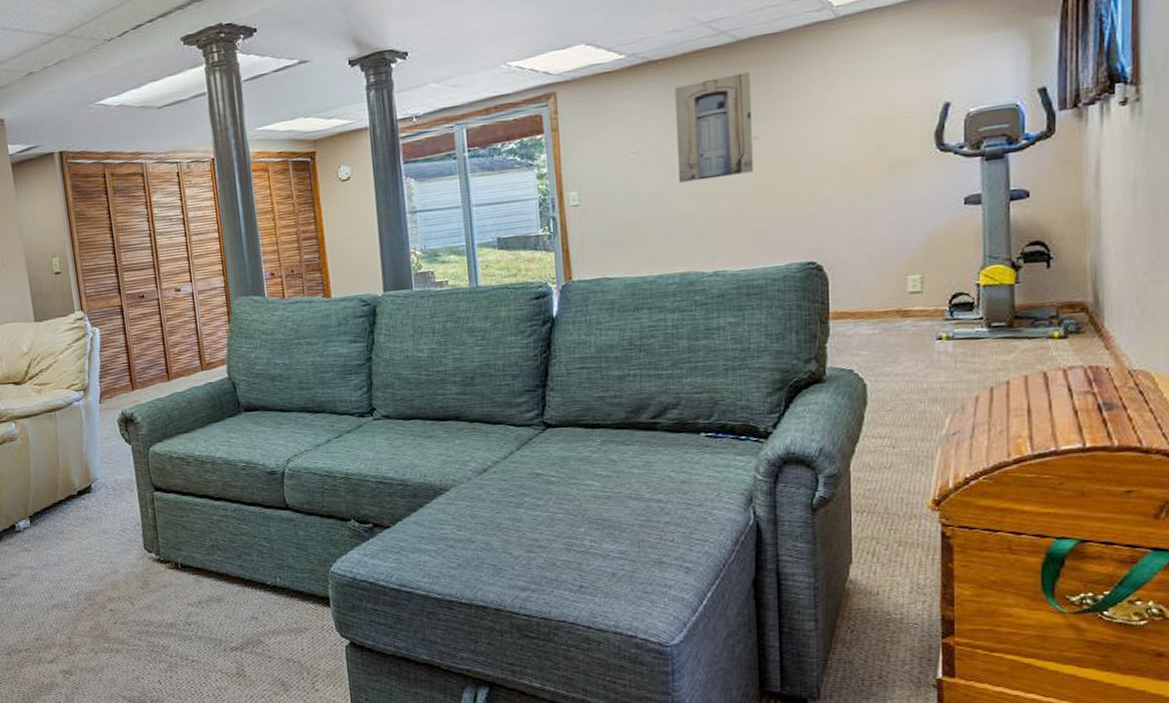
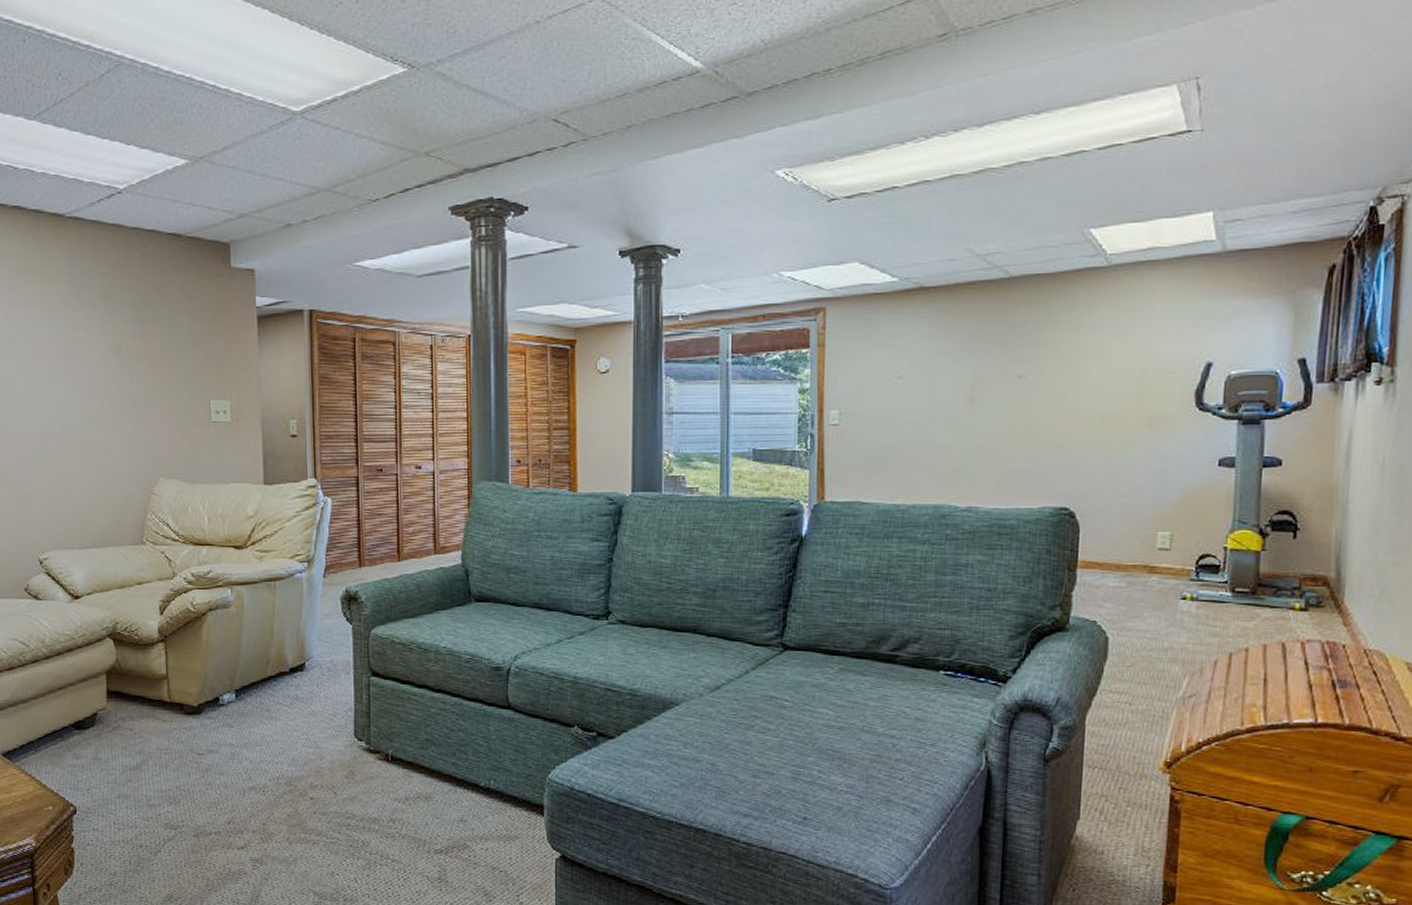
wall art: present [674,72,754,183] -> none [939,309,1020,413]

